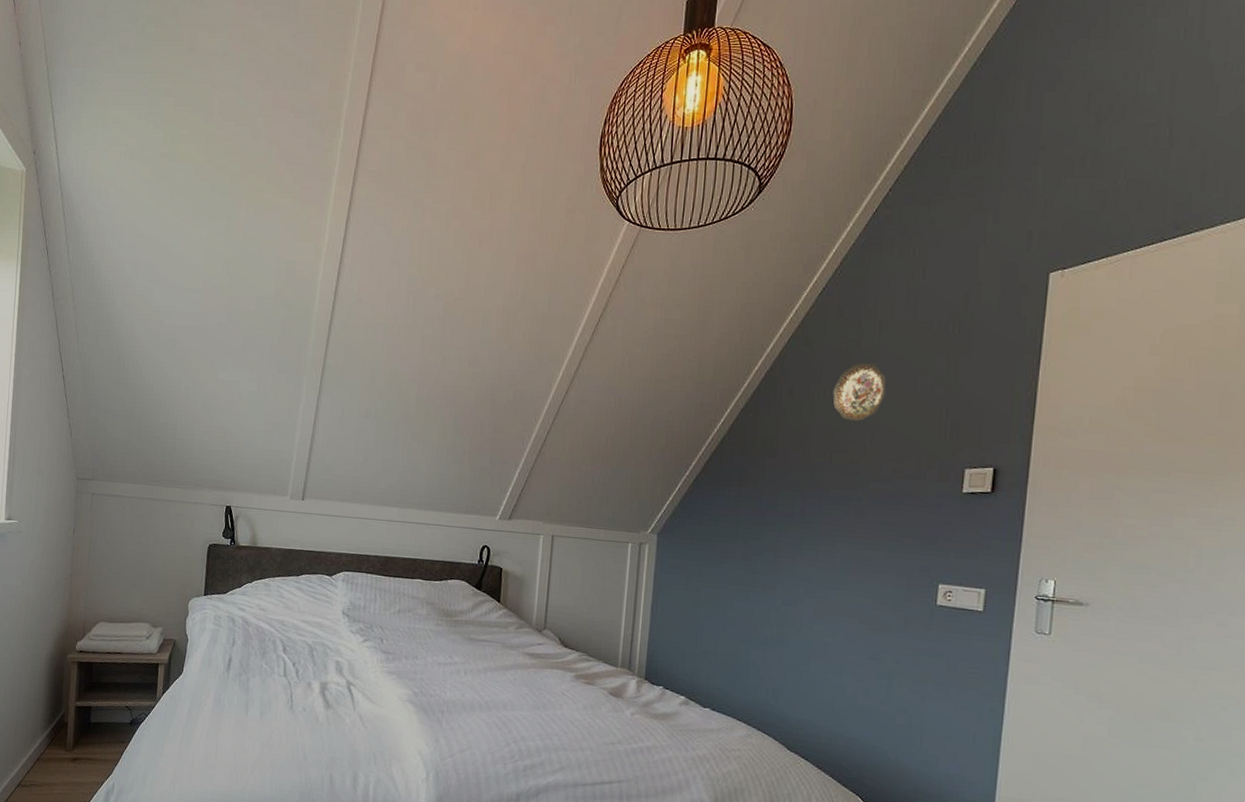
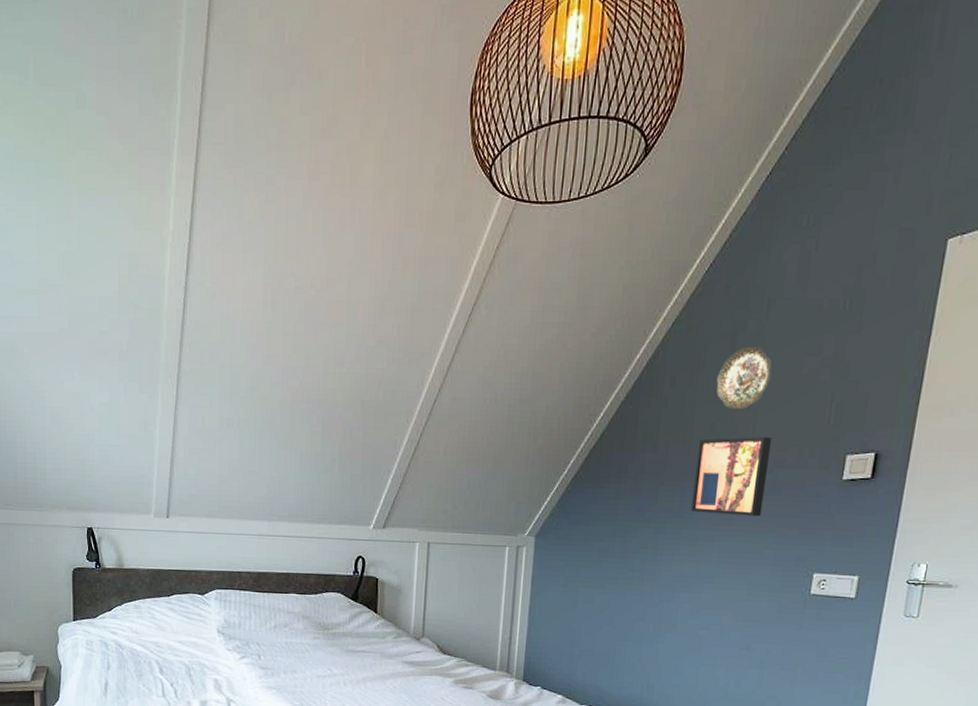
wall art: none [812,447,890,525] -> present [691,437,772,517]

